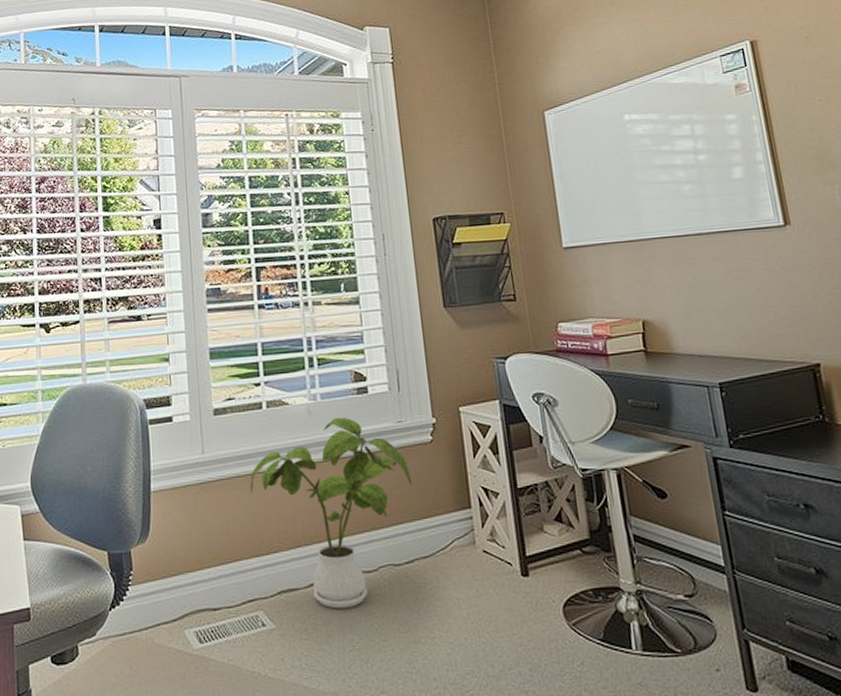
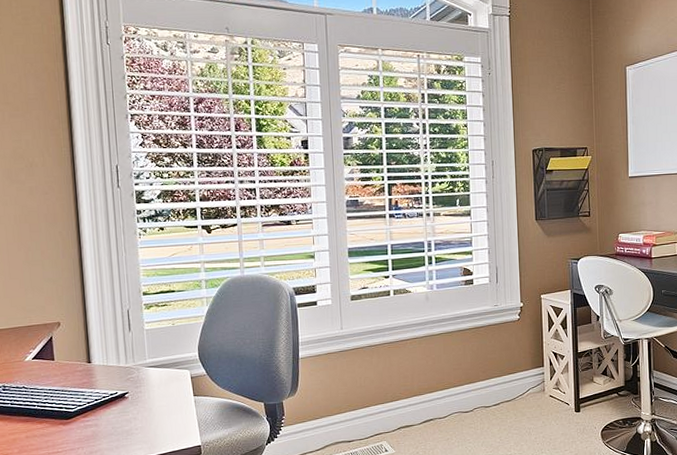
house plant: present [250,417,413,609] -> none [379,302,503,438]

